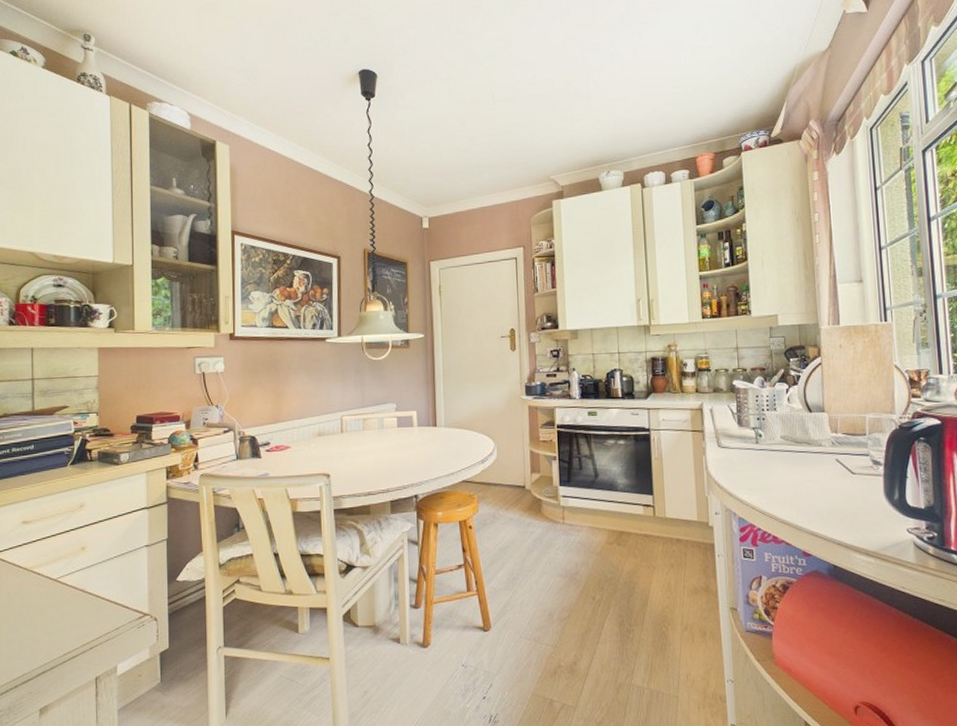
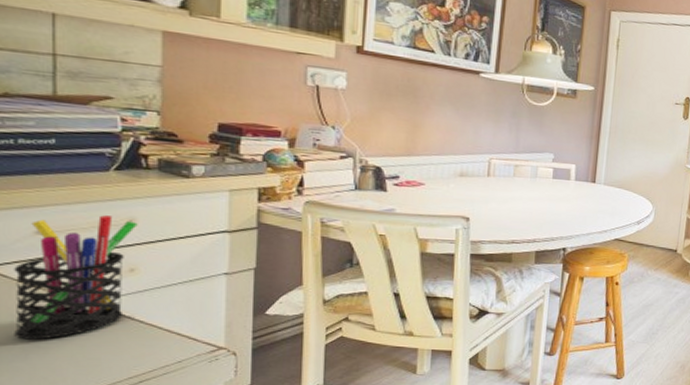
pen holder: none [9,503,86,614] -> present [14,215,138,340]

